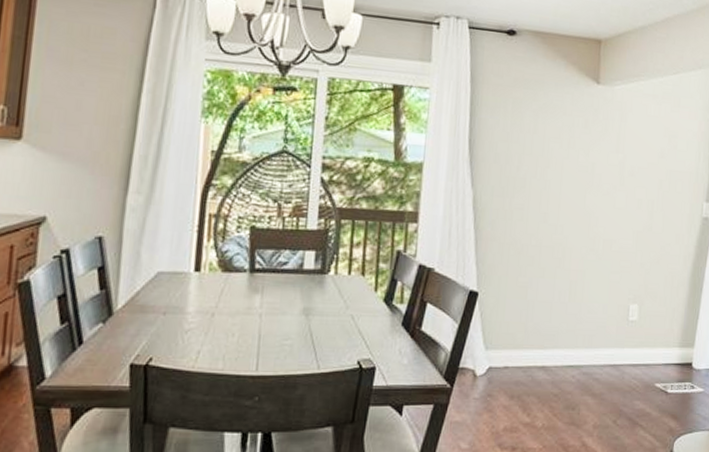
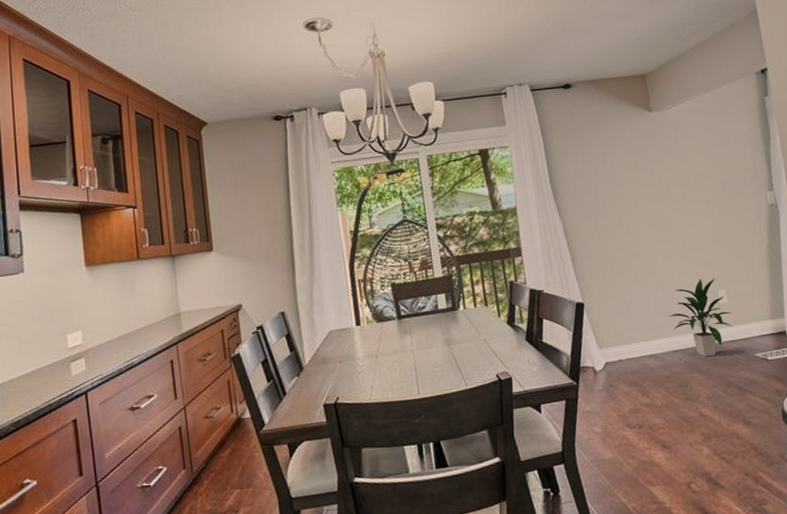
indoor plant: none [569,287,639,379] -> present [667,278,733,357]

